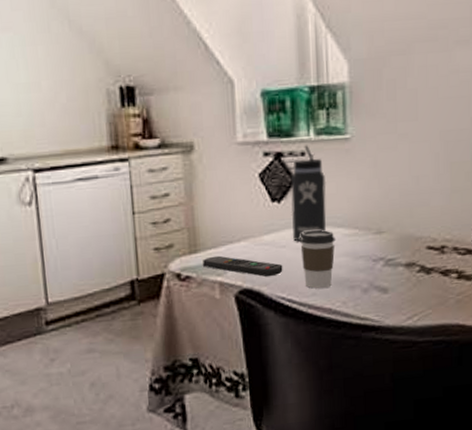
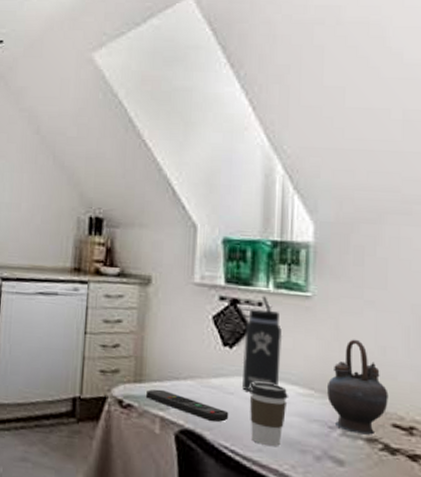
teapot: none [369,173,423,262] -> present [326,339,389,435]

